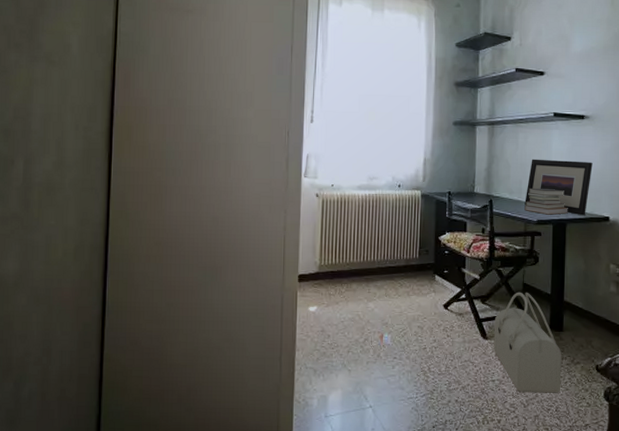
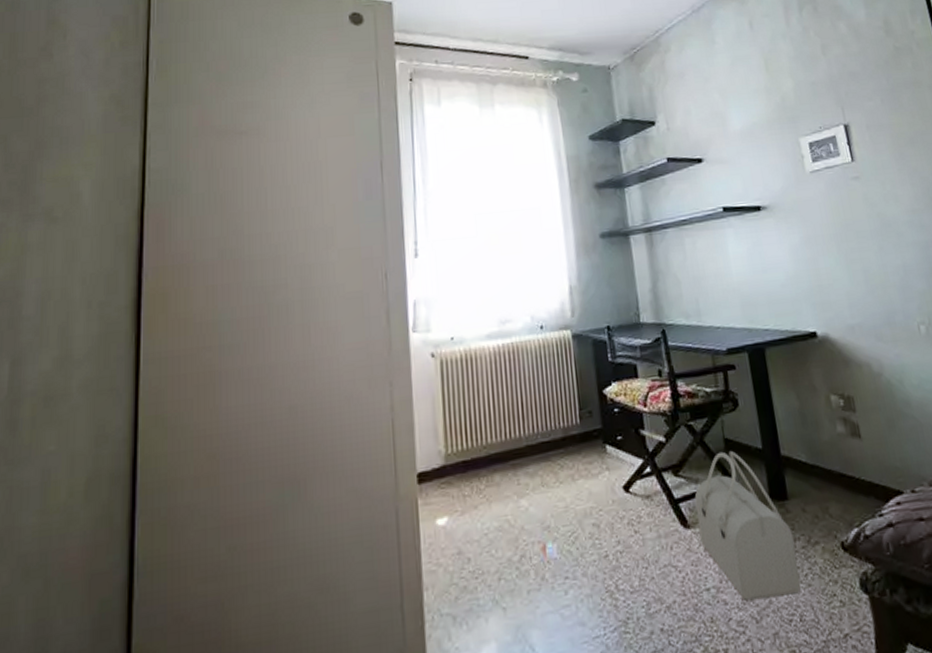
books: present [524,188,568,215] -> none [707,304,764,340]
picture frame: present [525,159,593,216] -> none [705,263,787,335]

